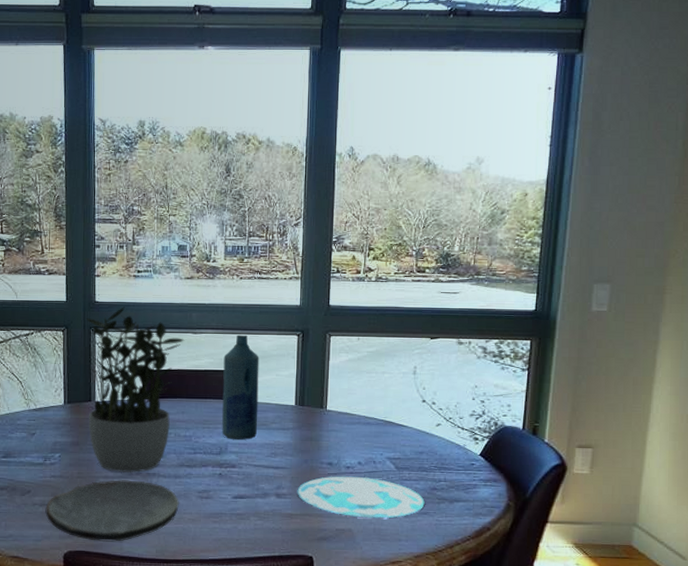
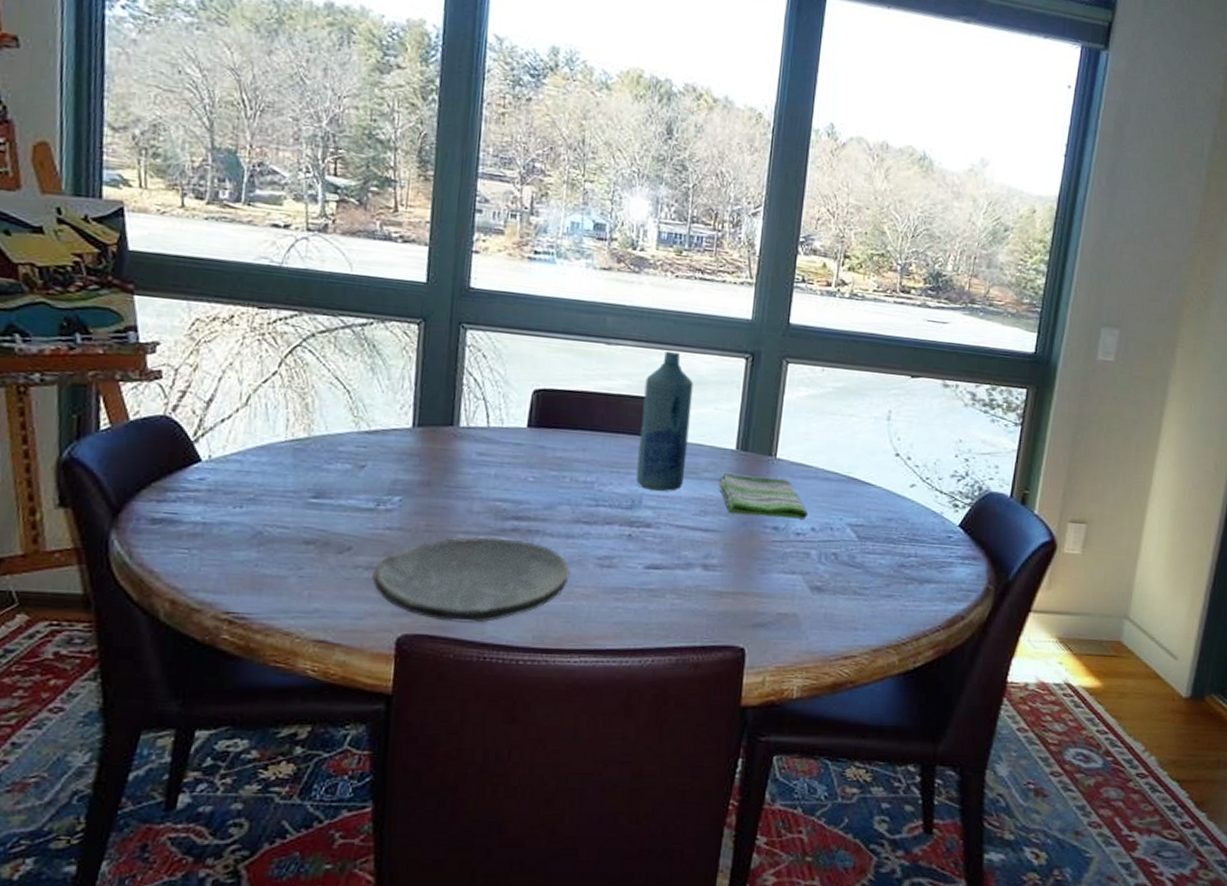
potted plant: present [86,307,185,473] -> none [447,298,594,529]
dish towel: none [284,423,354,456] -> present [718,472,808,519]
plate: present [297,476,425,518] -> none [730,544,890,601]

